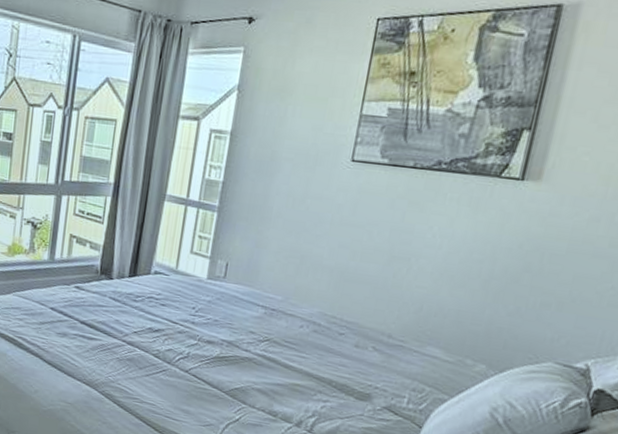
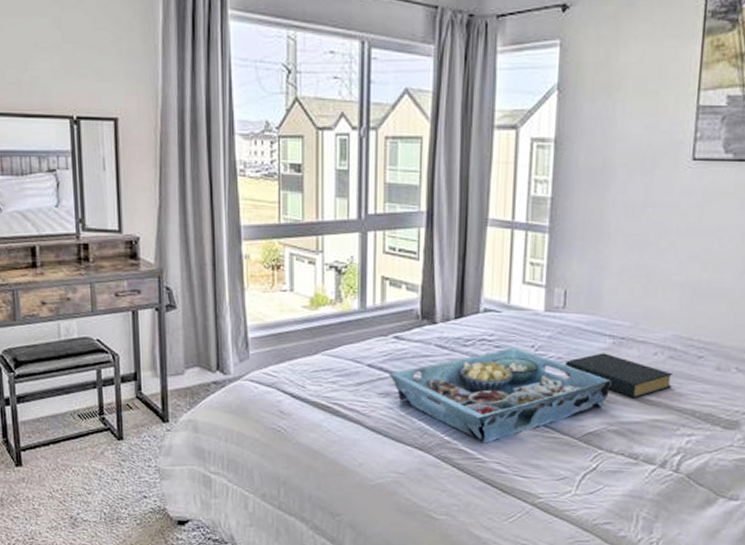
serving tray: none [67,307,260,387] -> present [388,348,611,444]
hardback book: none [220,320,316,364] -> present [565,353,674,399]

